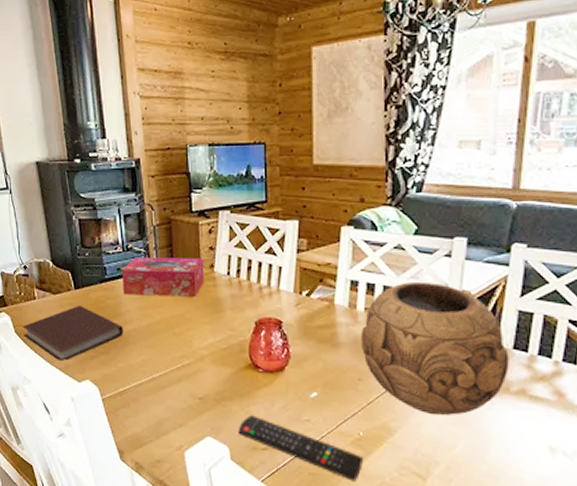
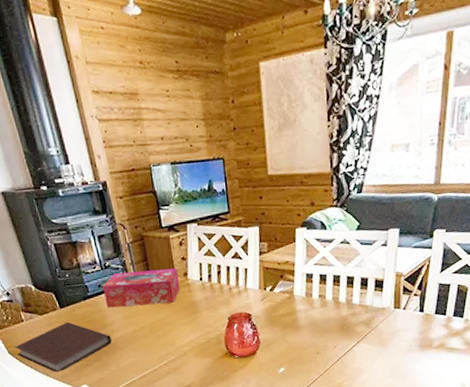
decorative bowl: present [360,281,509,415] -> none [316,268,432,372]

